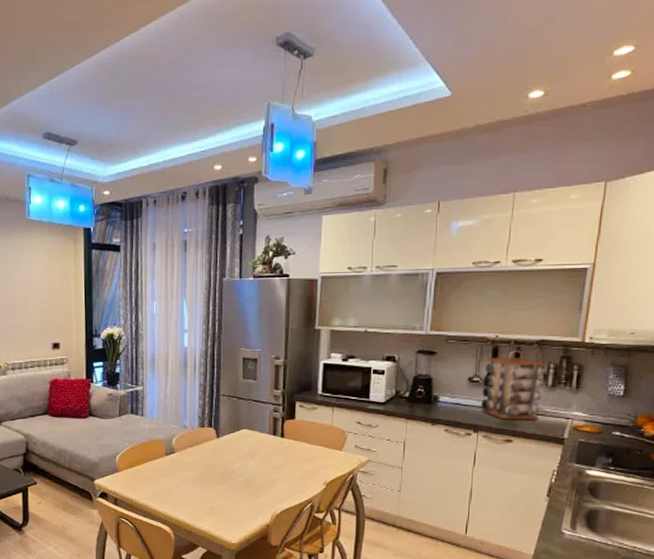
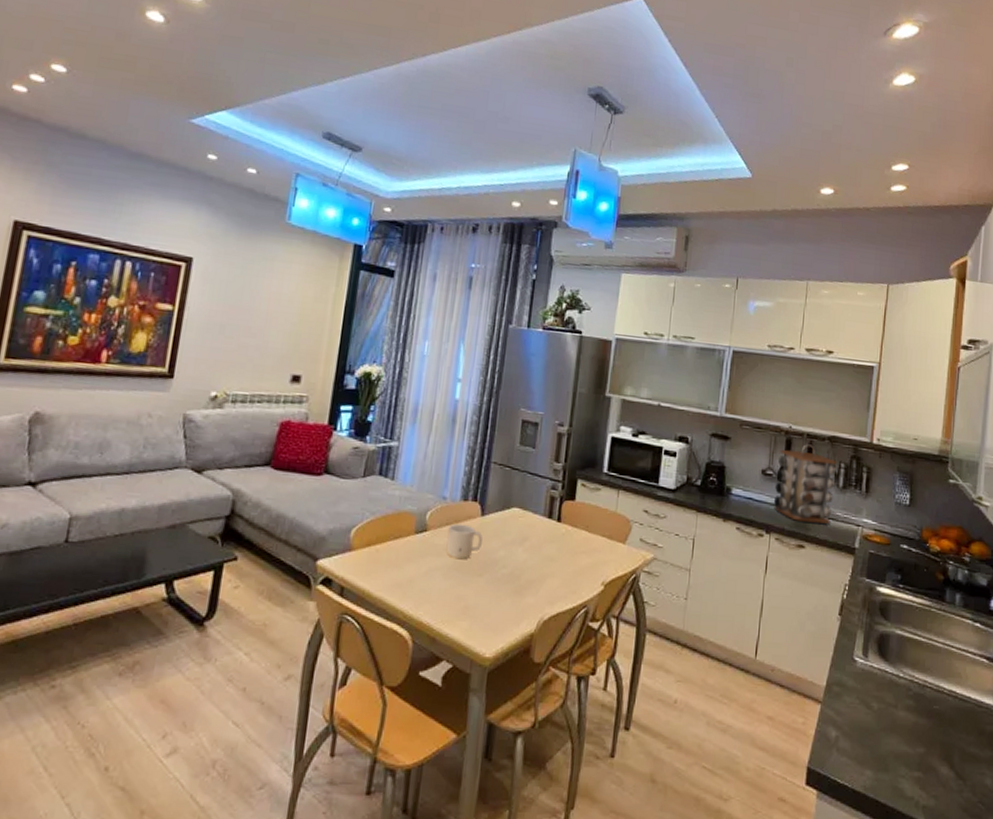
mug: none [191,445,220,473] -> present [446,523,483,560]

